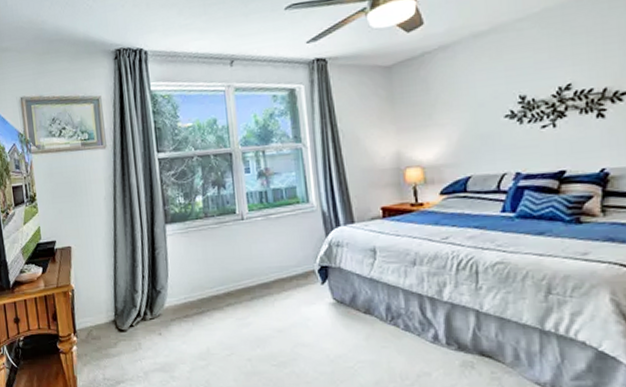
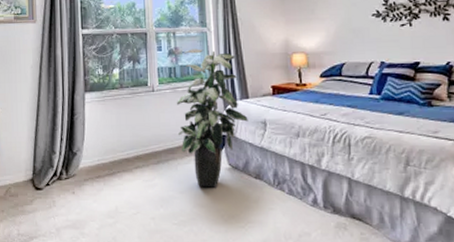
indoor plant: none [269,168,355,325] -> present [176,48,248,188]

